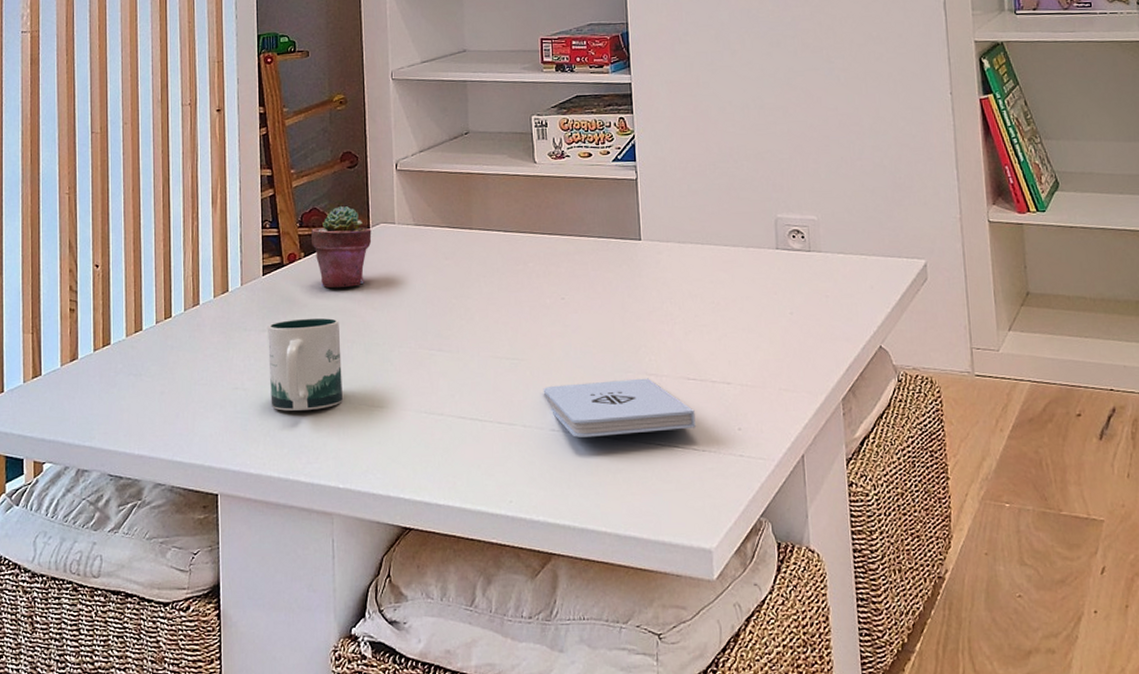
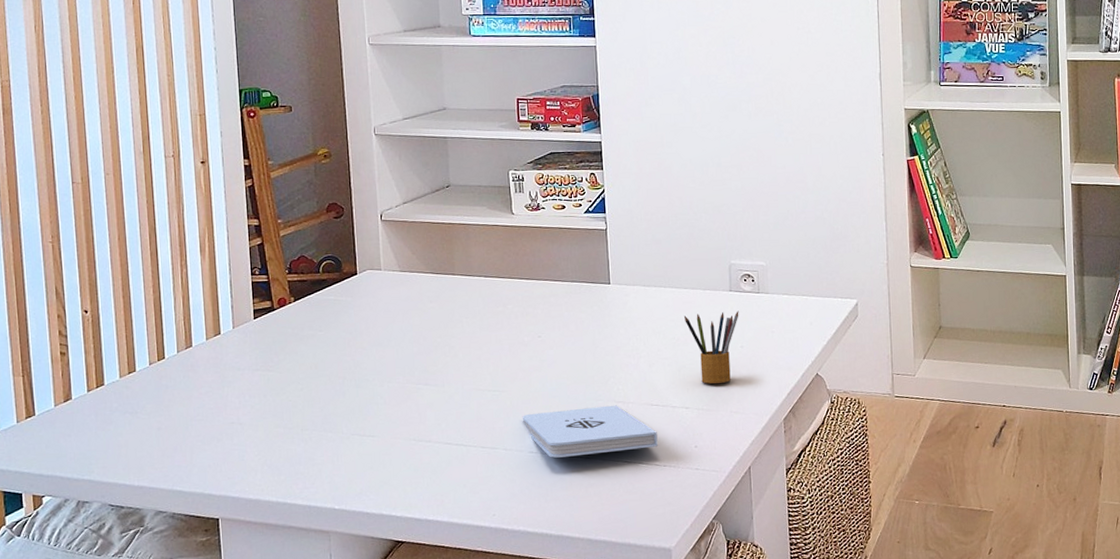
mug: present [268,317,343,411] -> none [261,357,336,442]
potted succulent: present [311,205,372,288] -> none [300,253,359,330]
pencil box: none [724,271,788,356] -> present [683,310,739,384]

